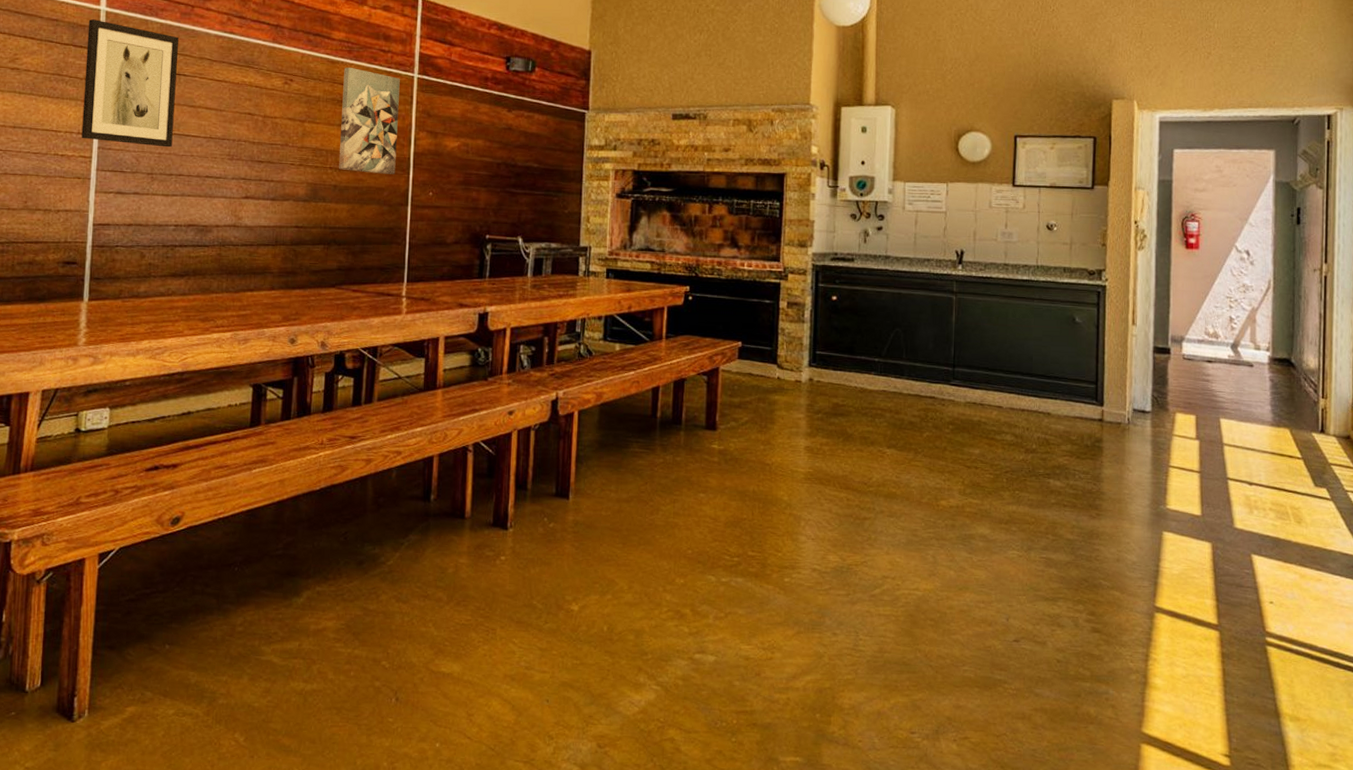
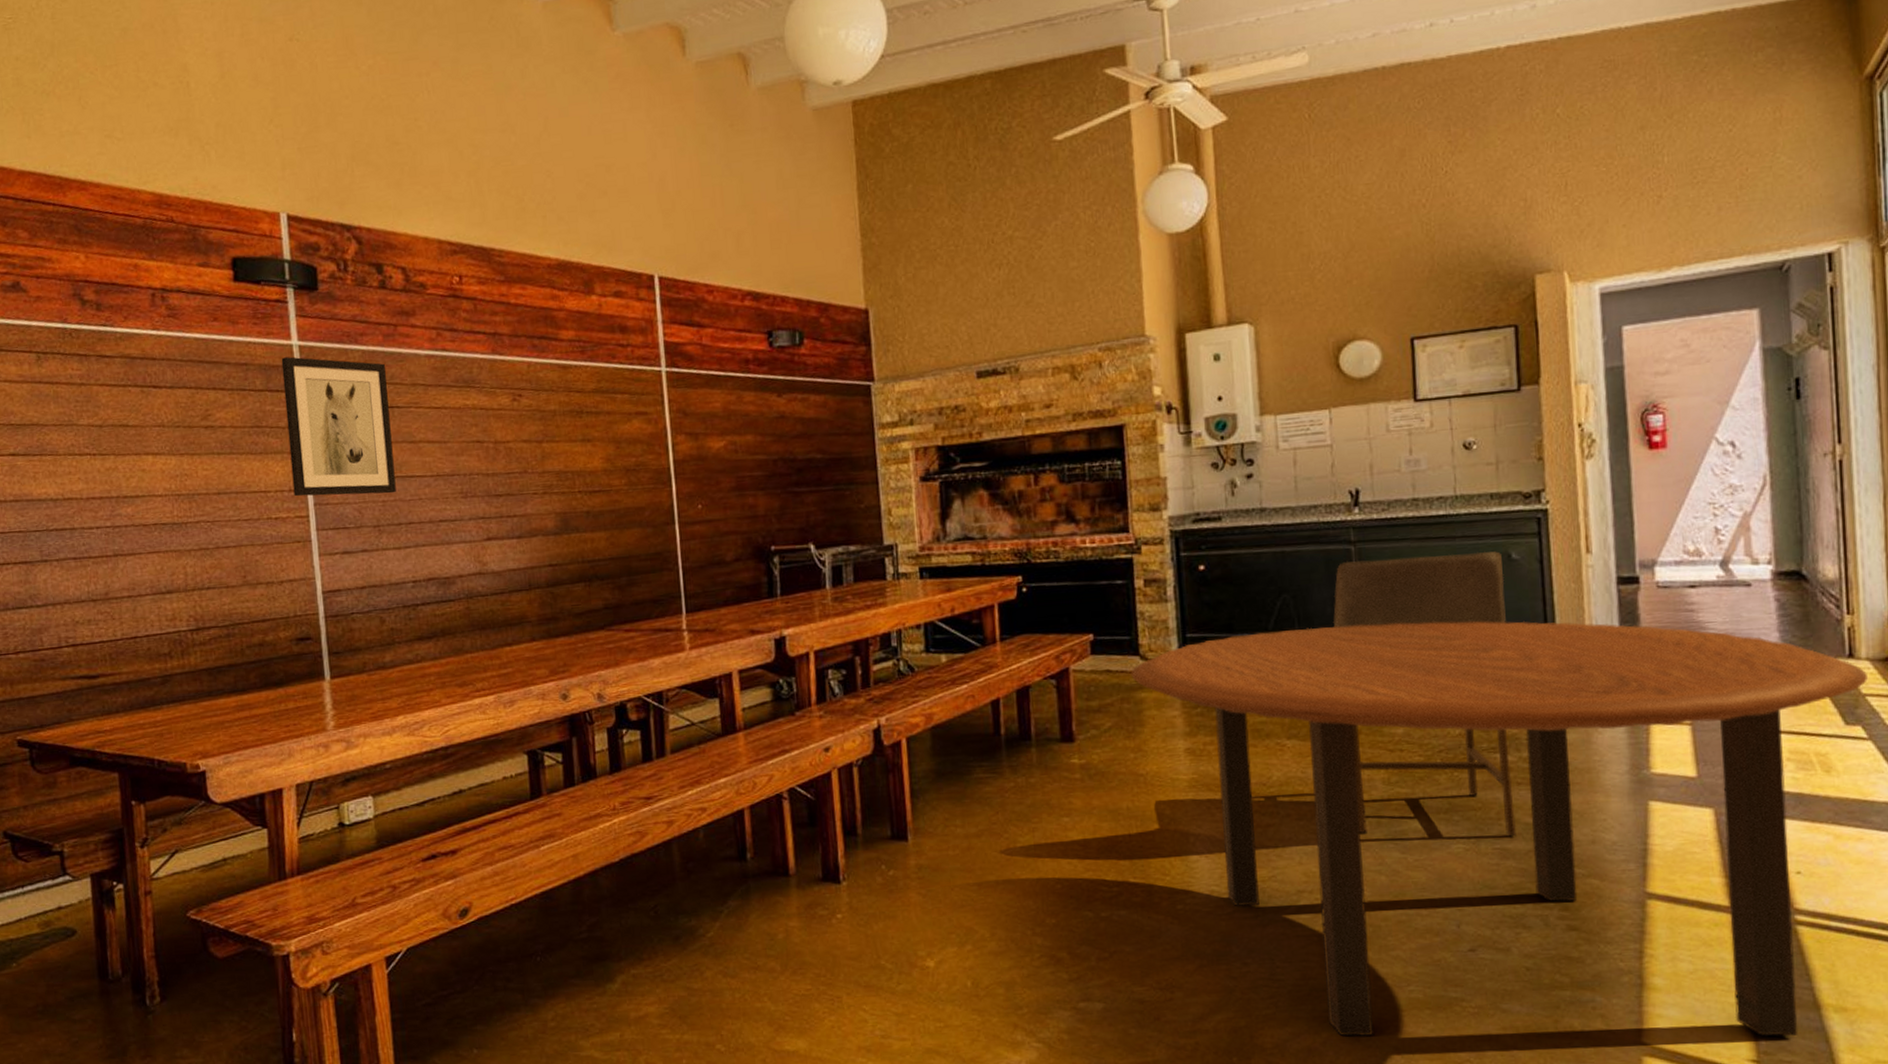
wall art: present [339,67,400,175] -> none [579,370,655,493]
dining table: none [768,357,1333,737] -> present [1131,621,1868,1037]
chair: none [933,307,1069,549] -> present [1332,551,1517,837]

